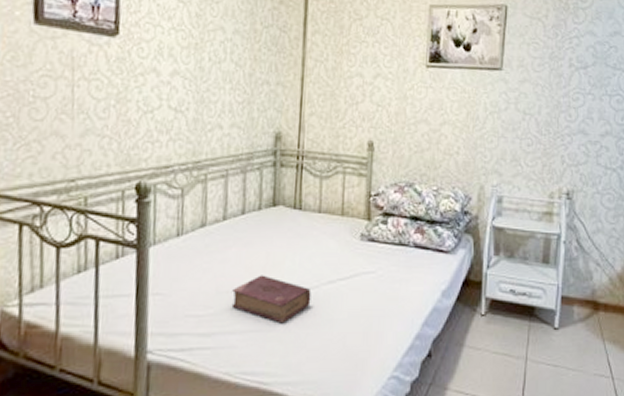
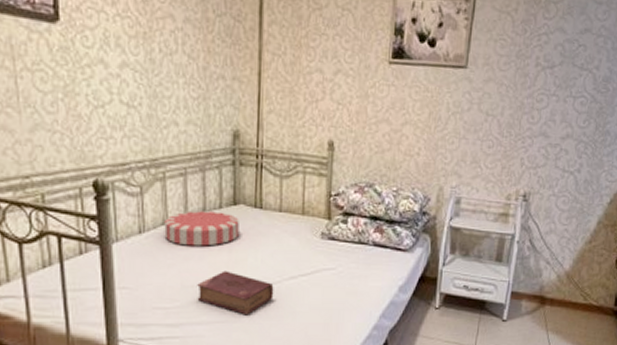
cushion: none [202,212,278,249] -> present [164,211,239,246]

